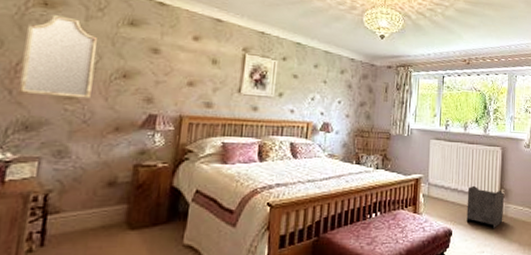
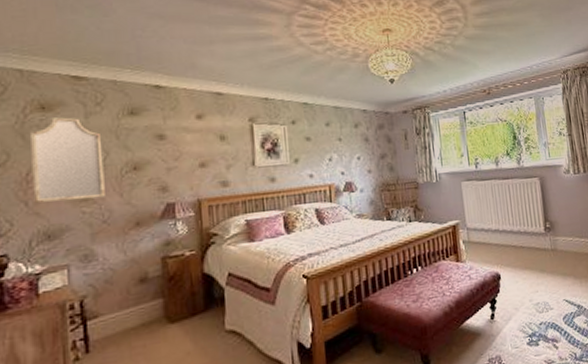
waste basket: present [466,185,504,229] -> none [510,223,553,266]

